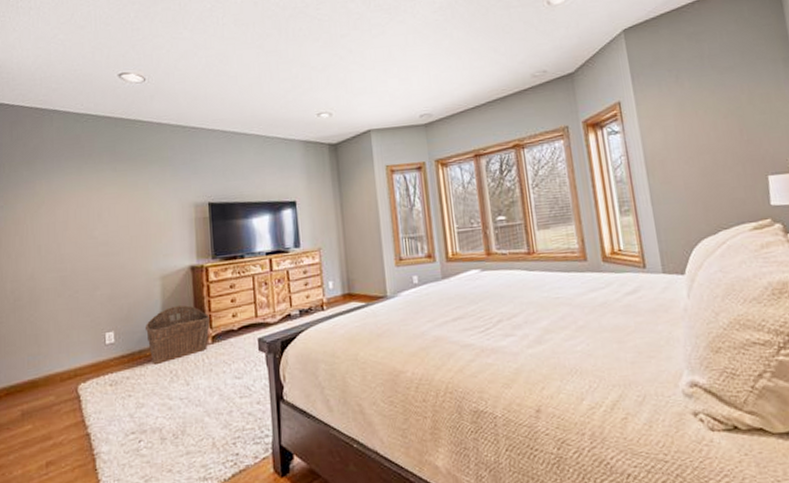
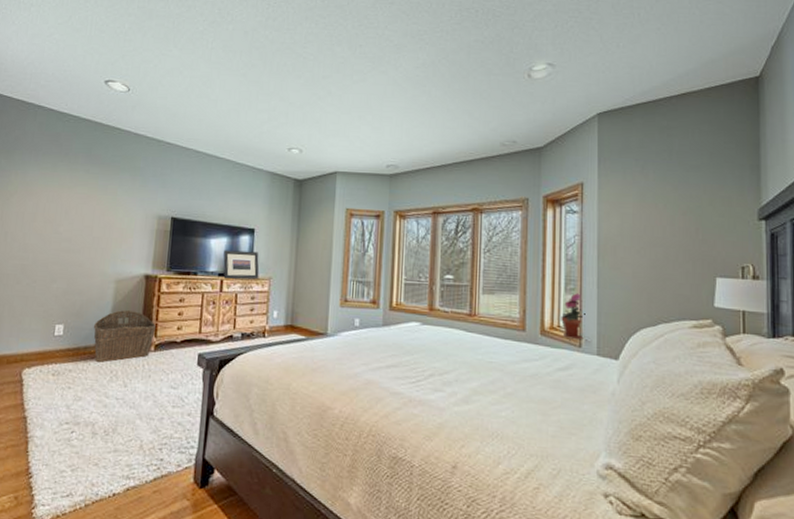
picture frame: none [268,224,308,258] -> present [223,250,260,280]
potted plant: none [620,214,647,262] -> present [561,293,585,340]

